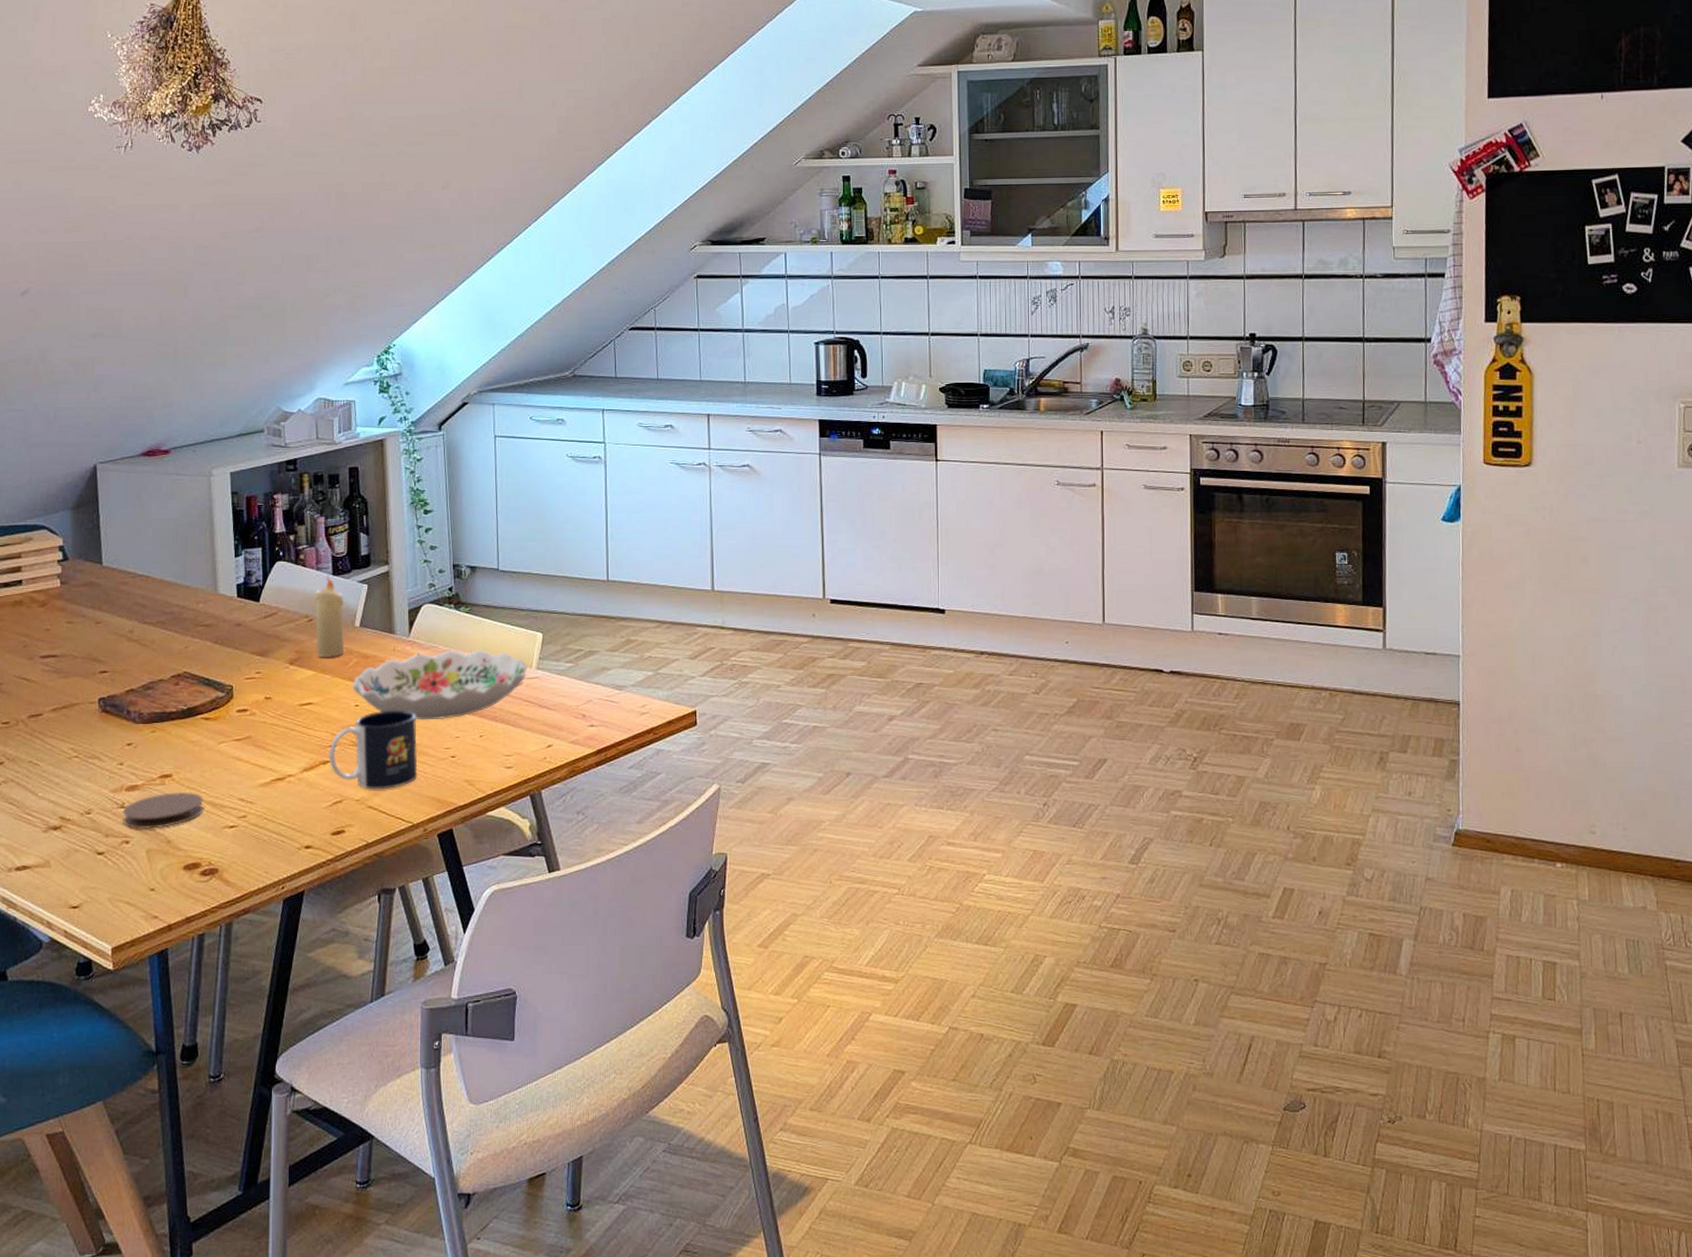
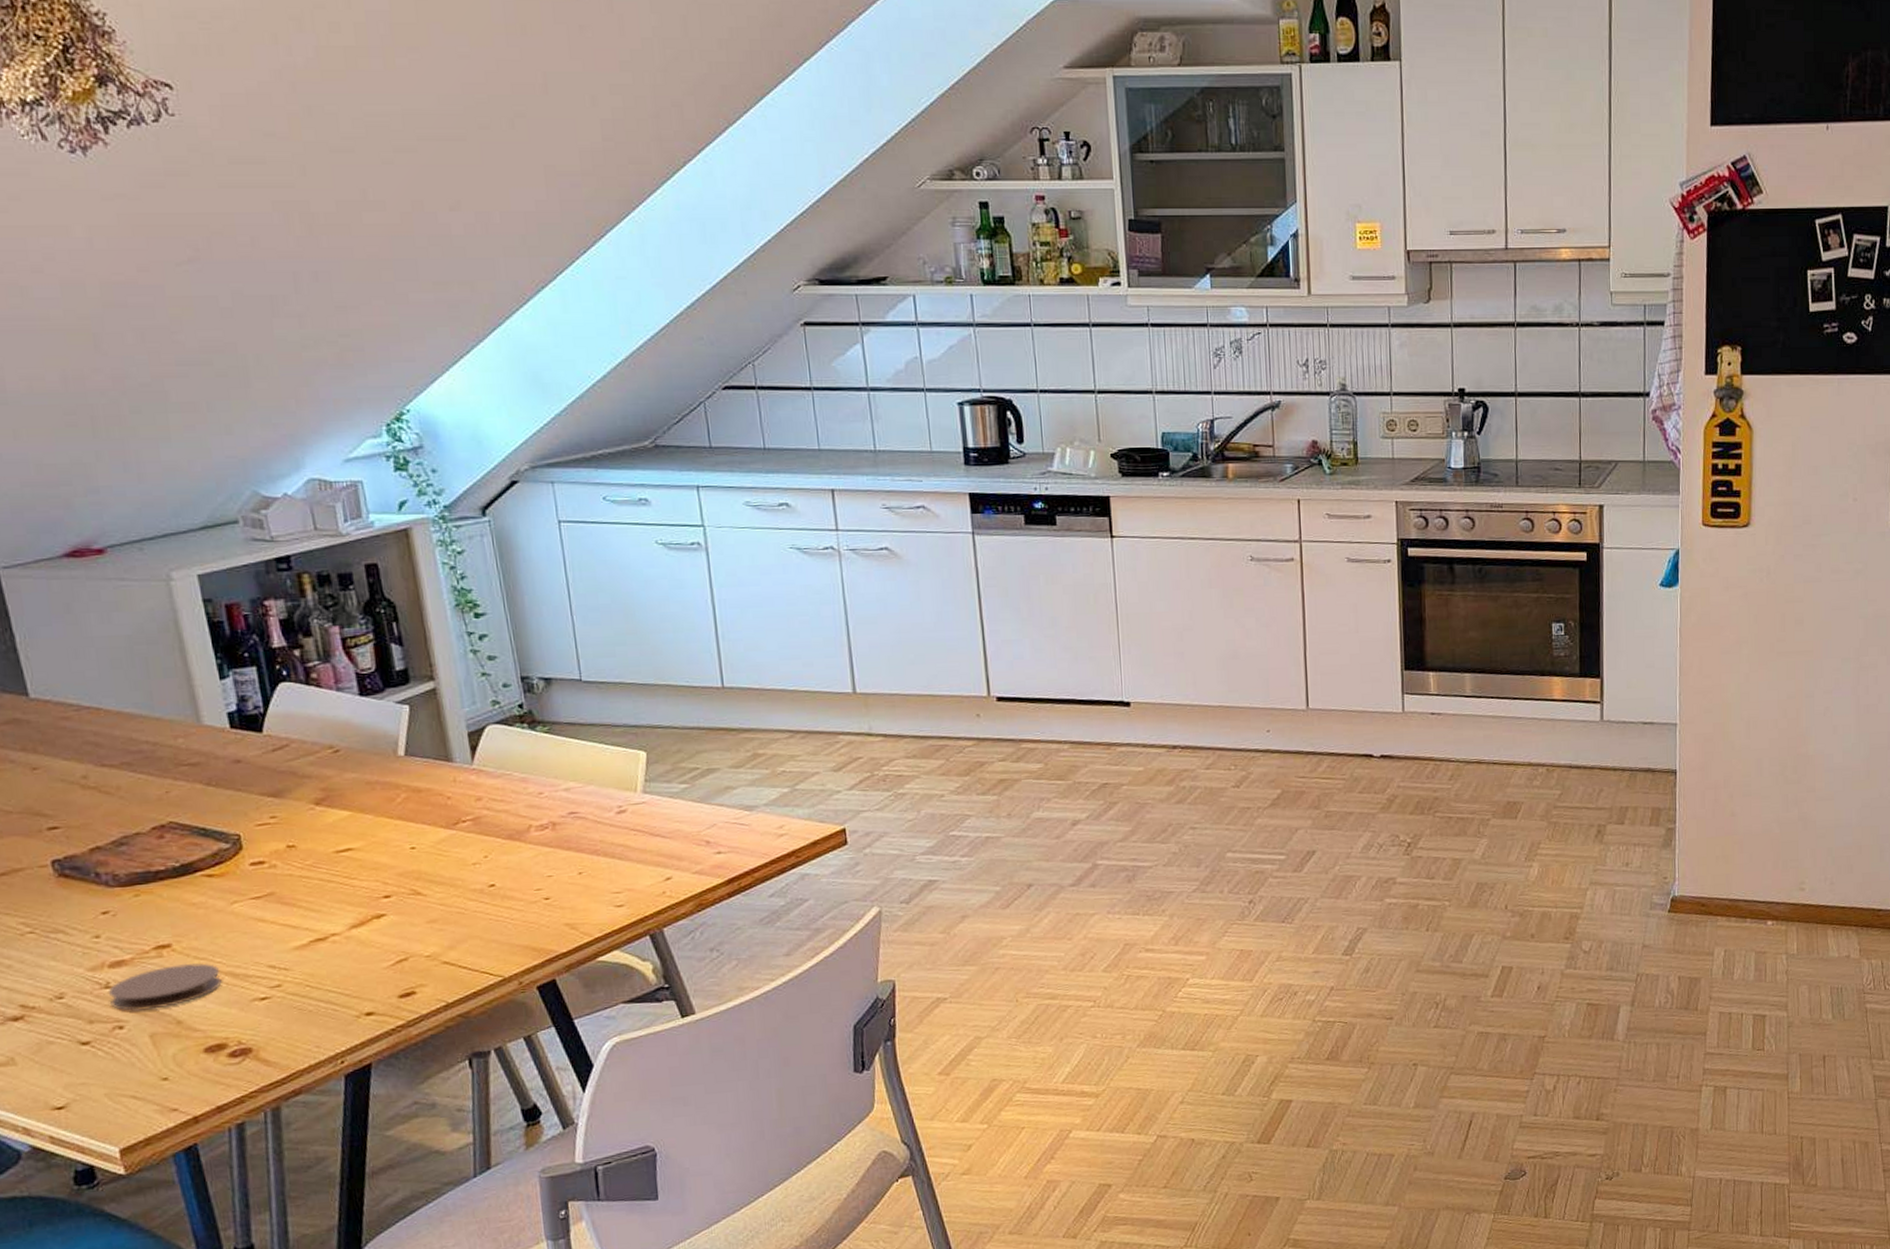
candle: present [314,576,345,658] -> none [337,698,387,795]
mug: present [328,710,418,790] -> none [382,849,503,943]
decorative bowl: present [352,649,527,720] -> none [403,774,631,860]

